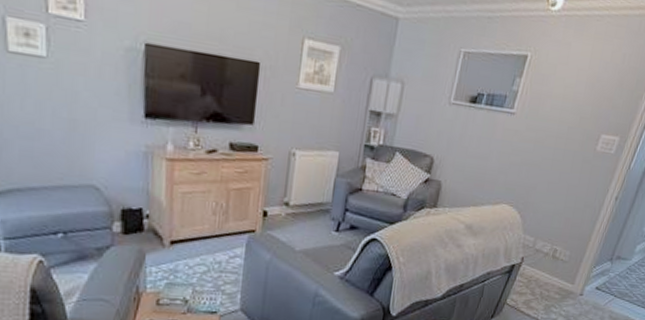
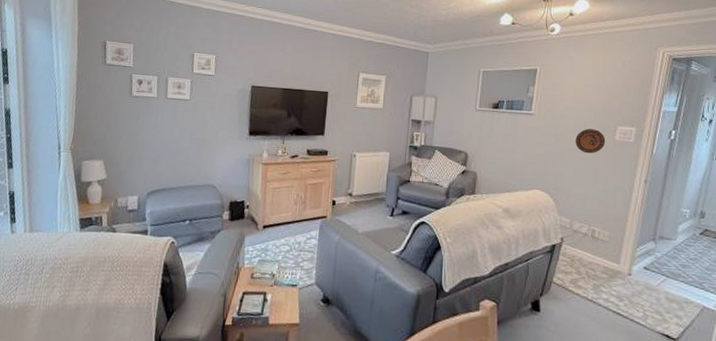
decorative plate: none [554,135,587,165] -> present [575,128,606,154]

